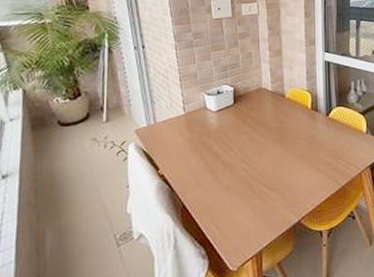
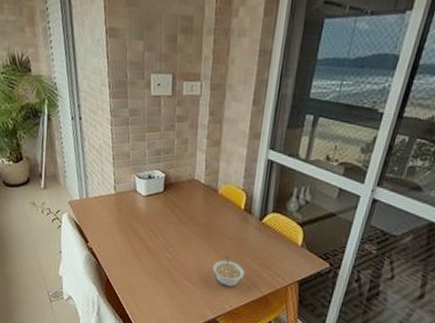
legume: none [290,154,321,186] -> present [212,255,245,287]

